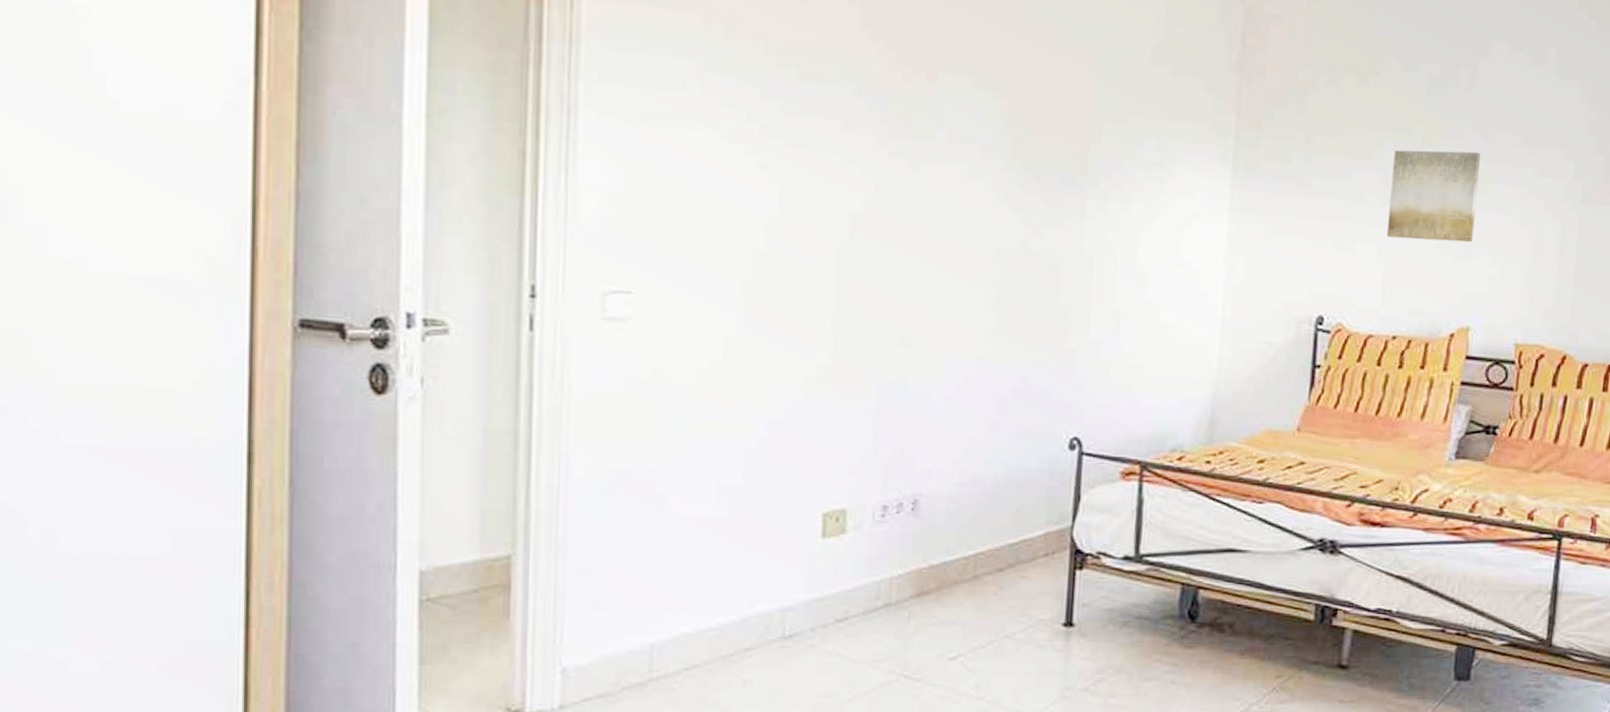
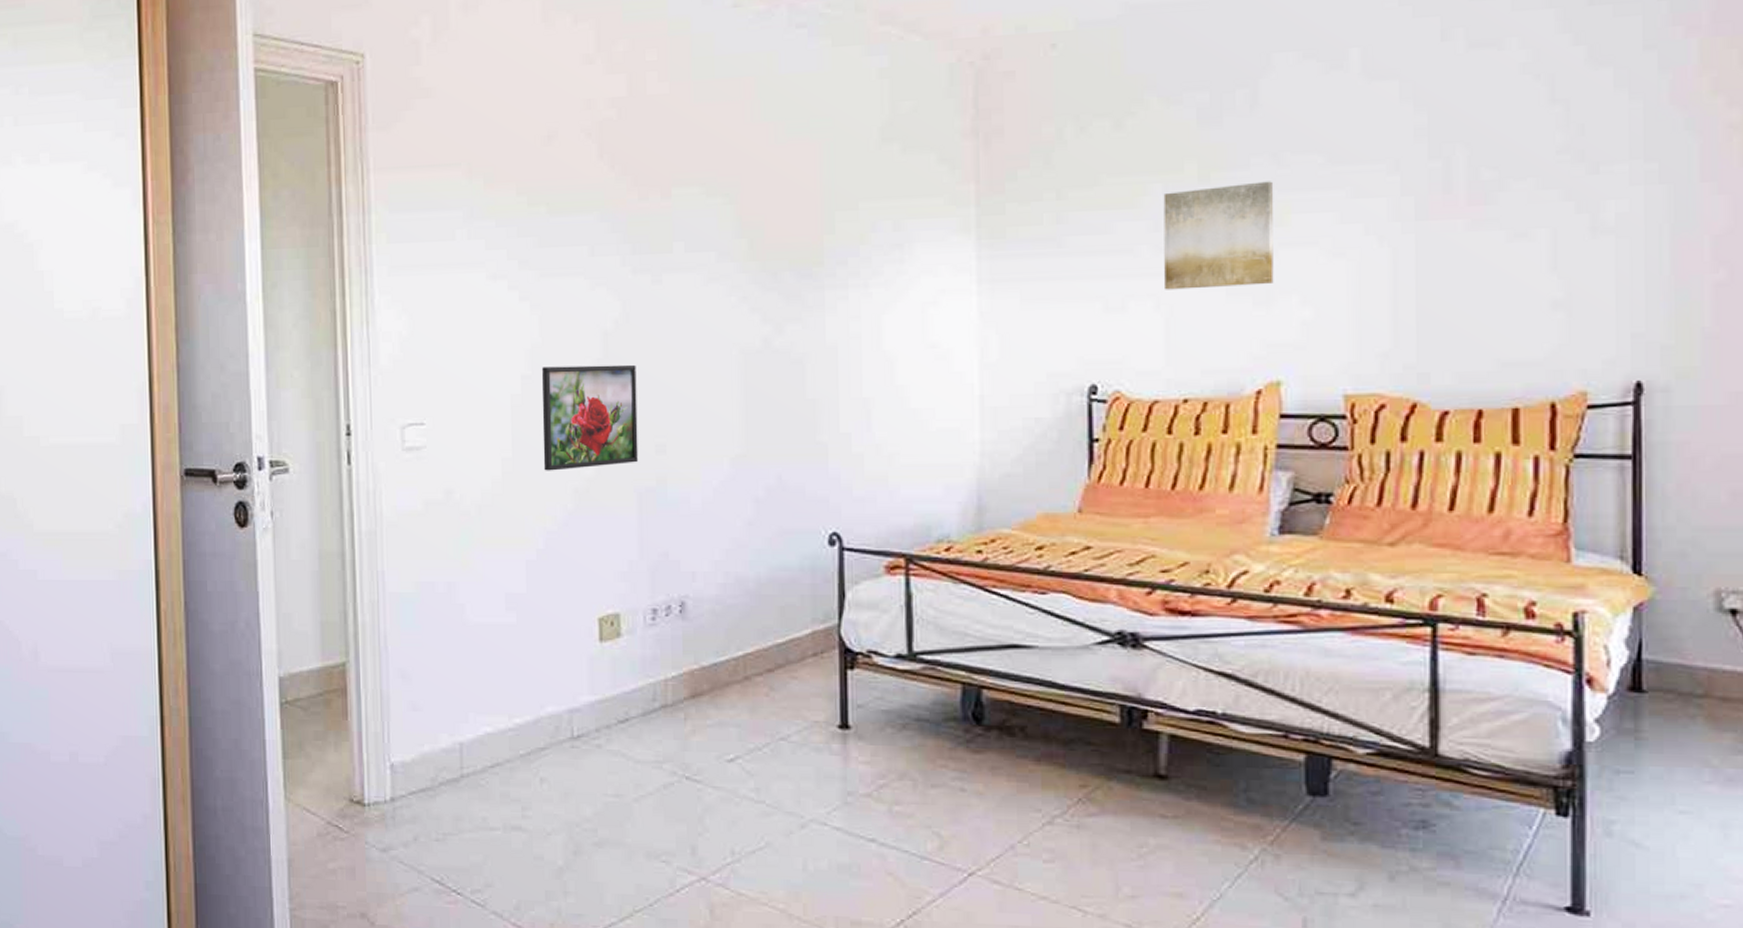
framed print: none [772,243,885,357] -> present [541,364,639,471]

